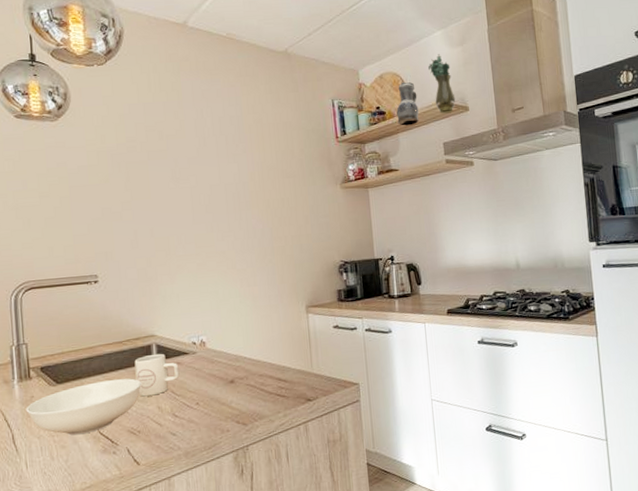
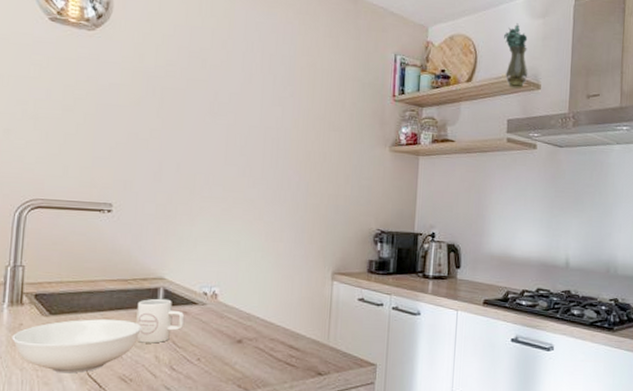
ceramic jug: present [396,82,420,126] -> none [462,47,487,96]

